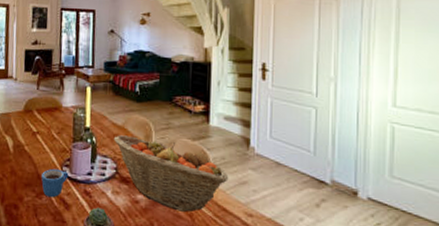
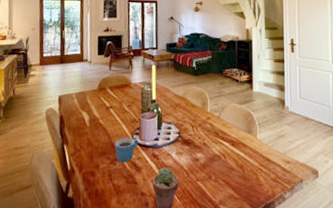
fruit basket: present [113,135,229,212] -> none [176,104,270,164]

